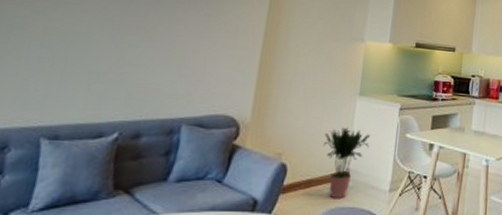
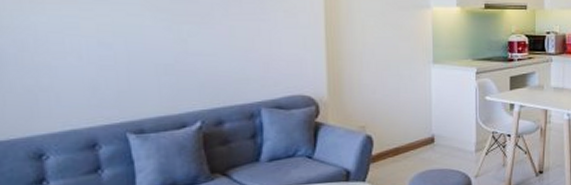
potted plant: present [324,127,370,199] -> none [405,96,451,163]

